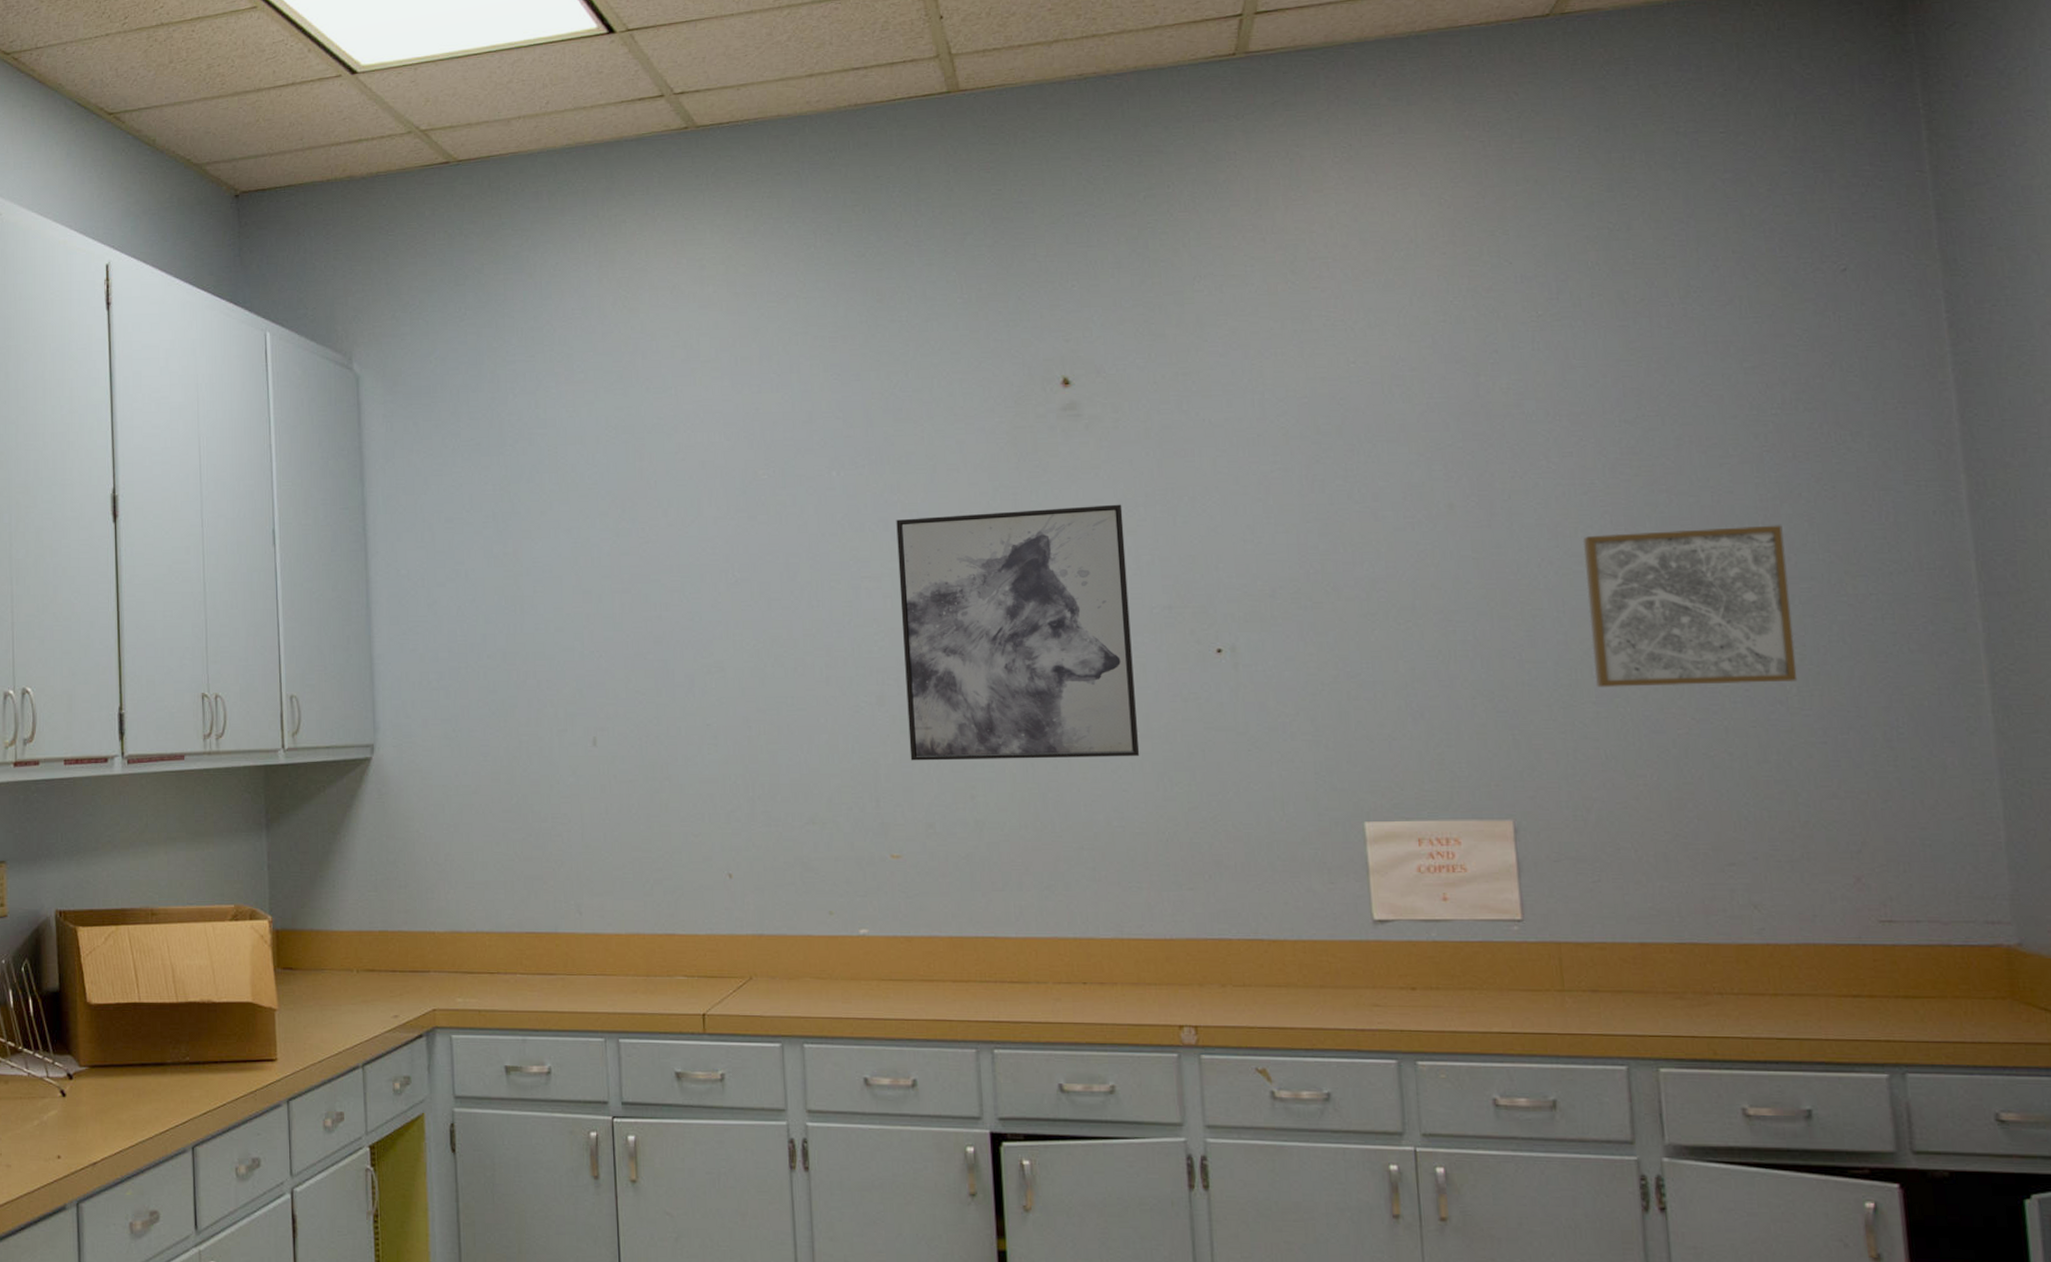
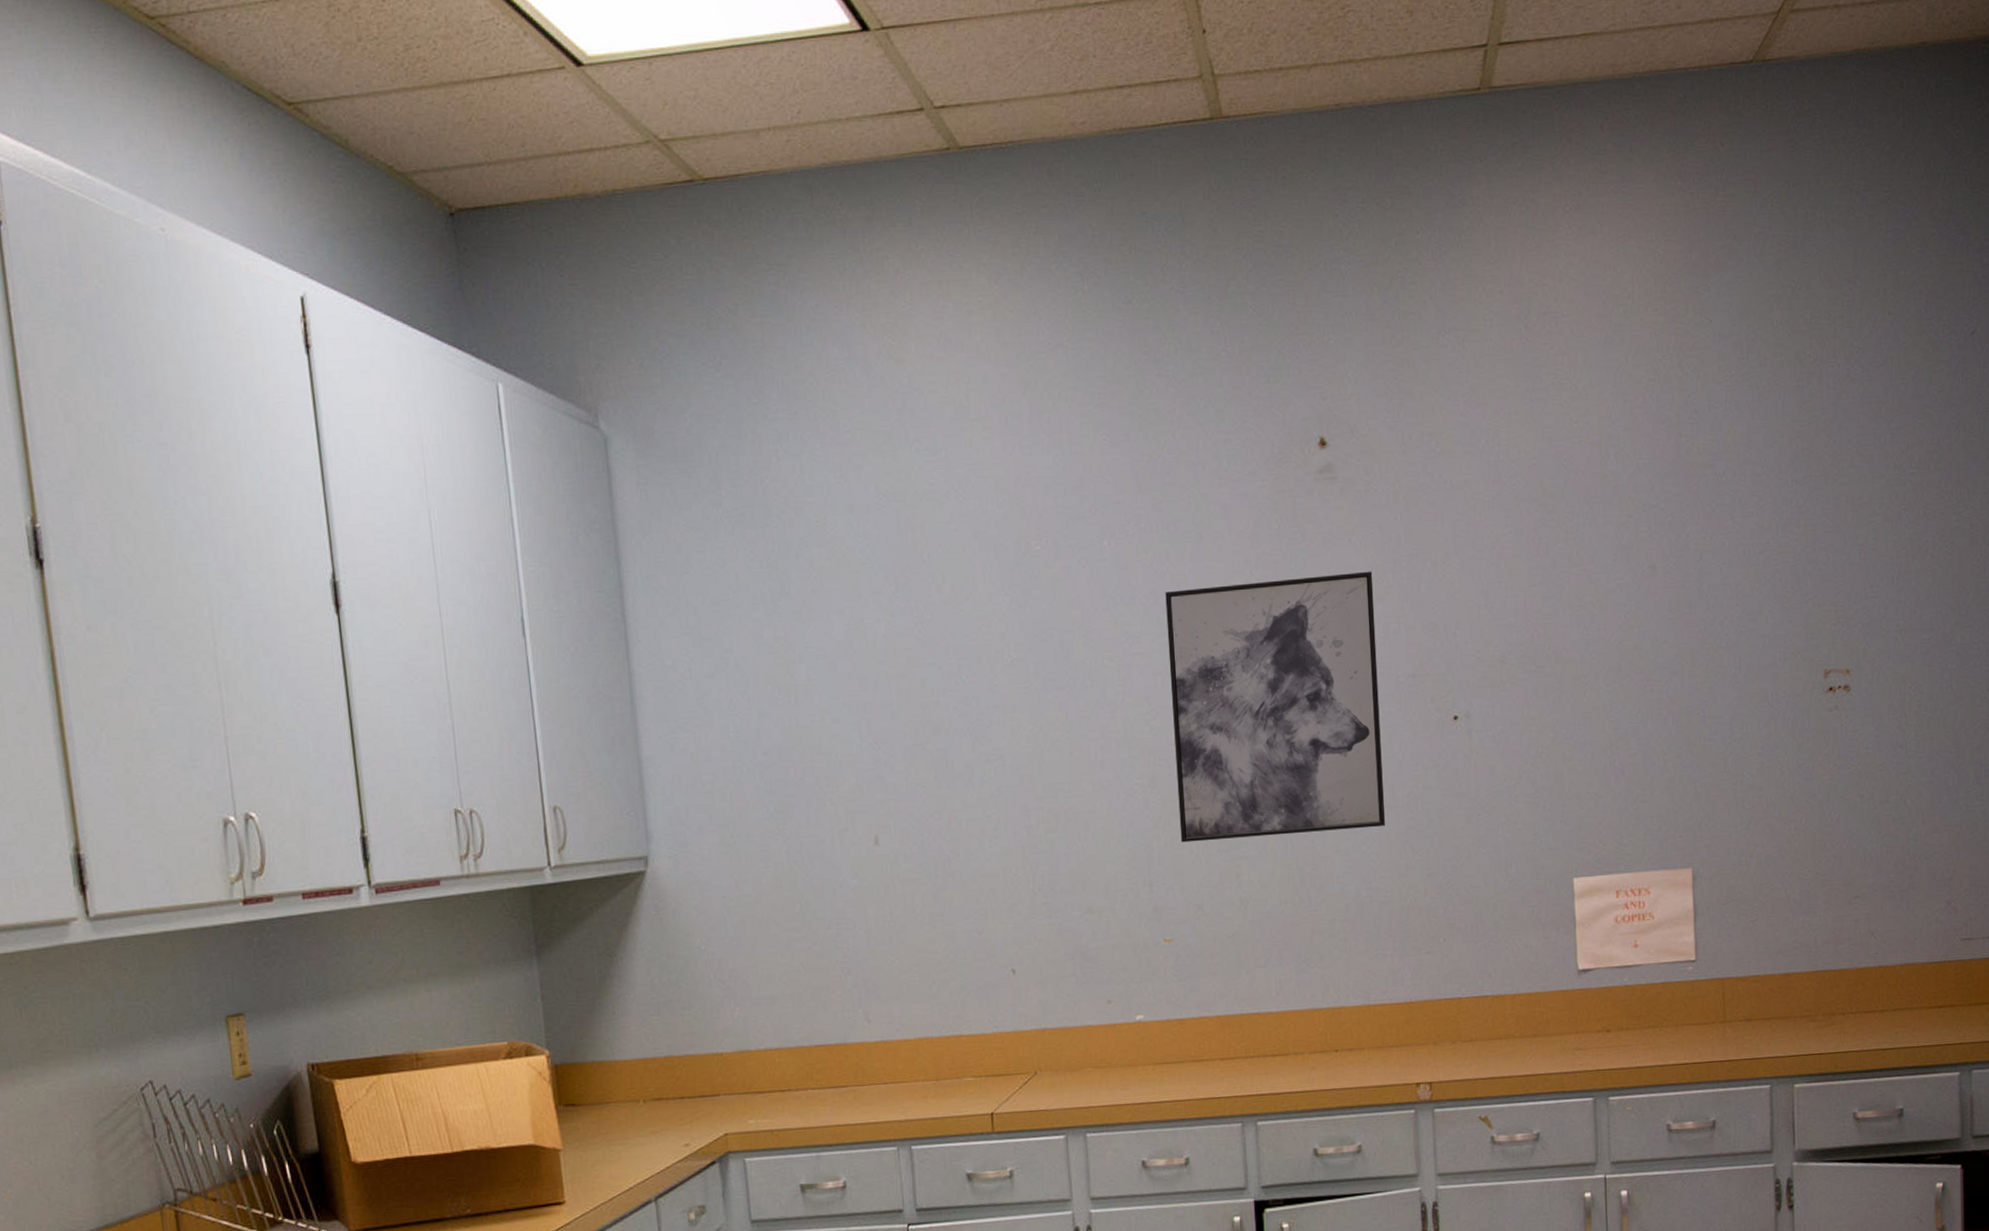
wall art: present [1582,525,1798,687] -> none [1757,580,1915,739]

